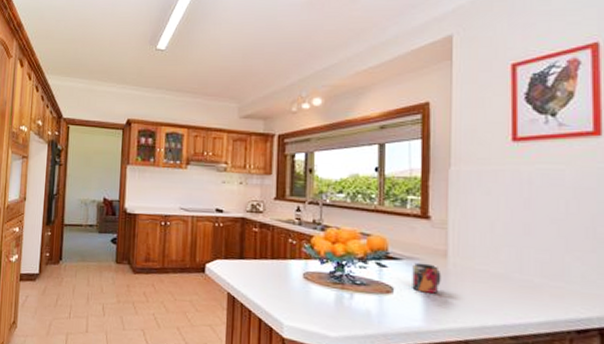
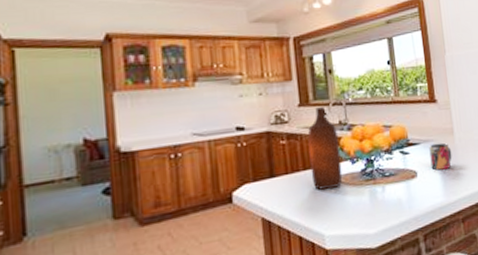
bottle: none [278,204,311,283] -> present [307,107,343,190]

